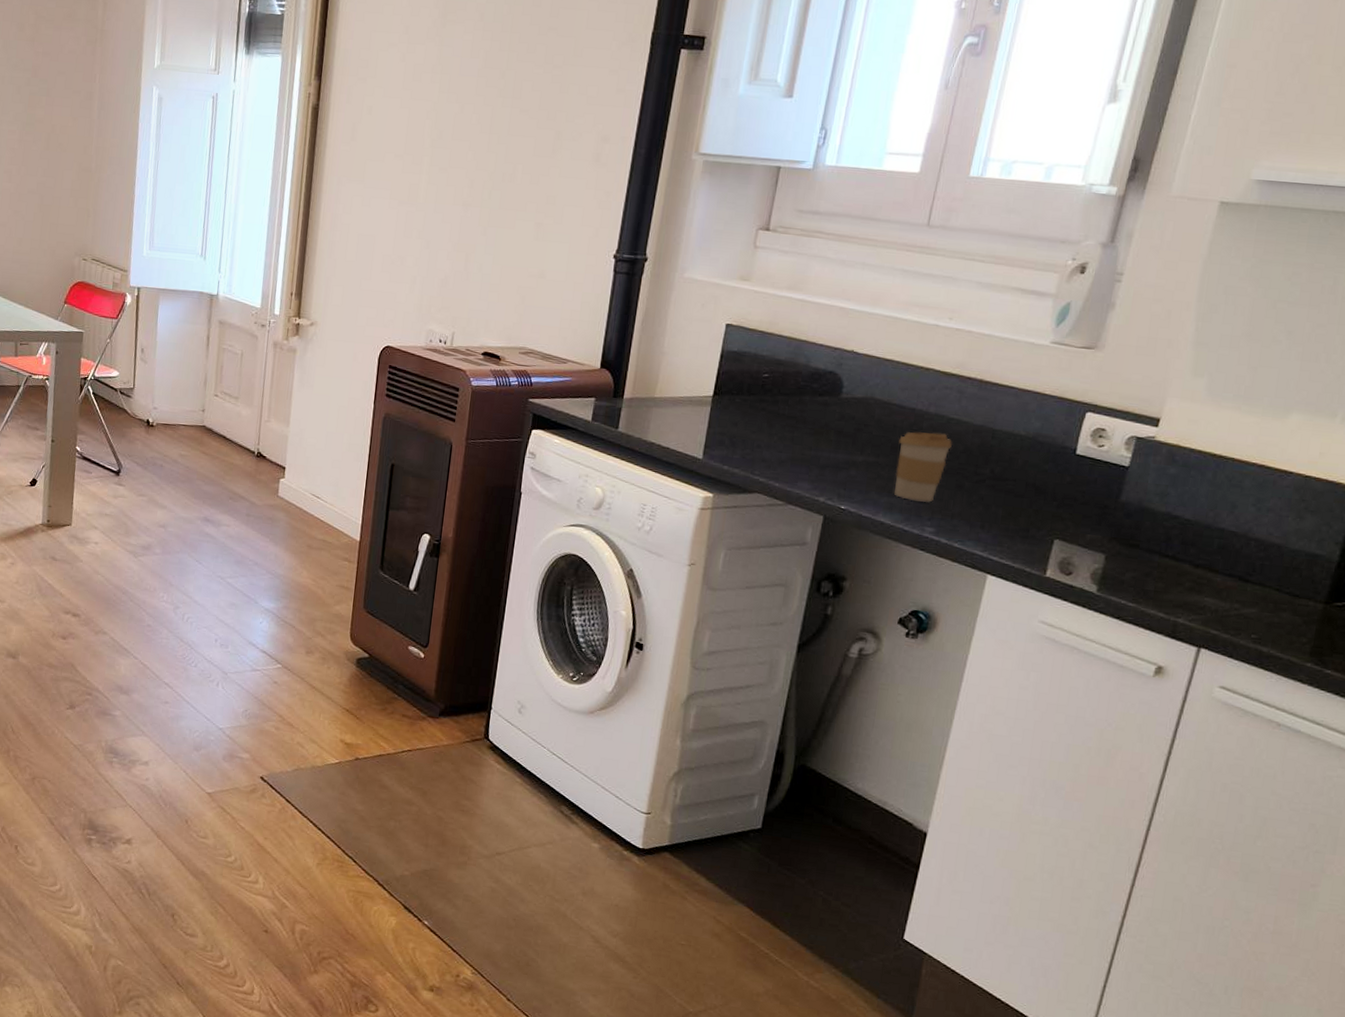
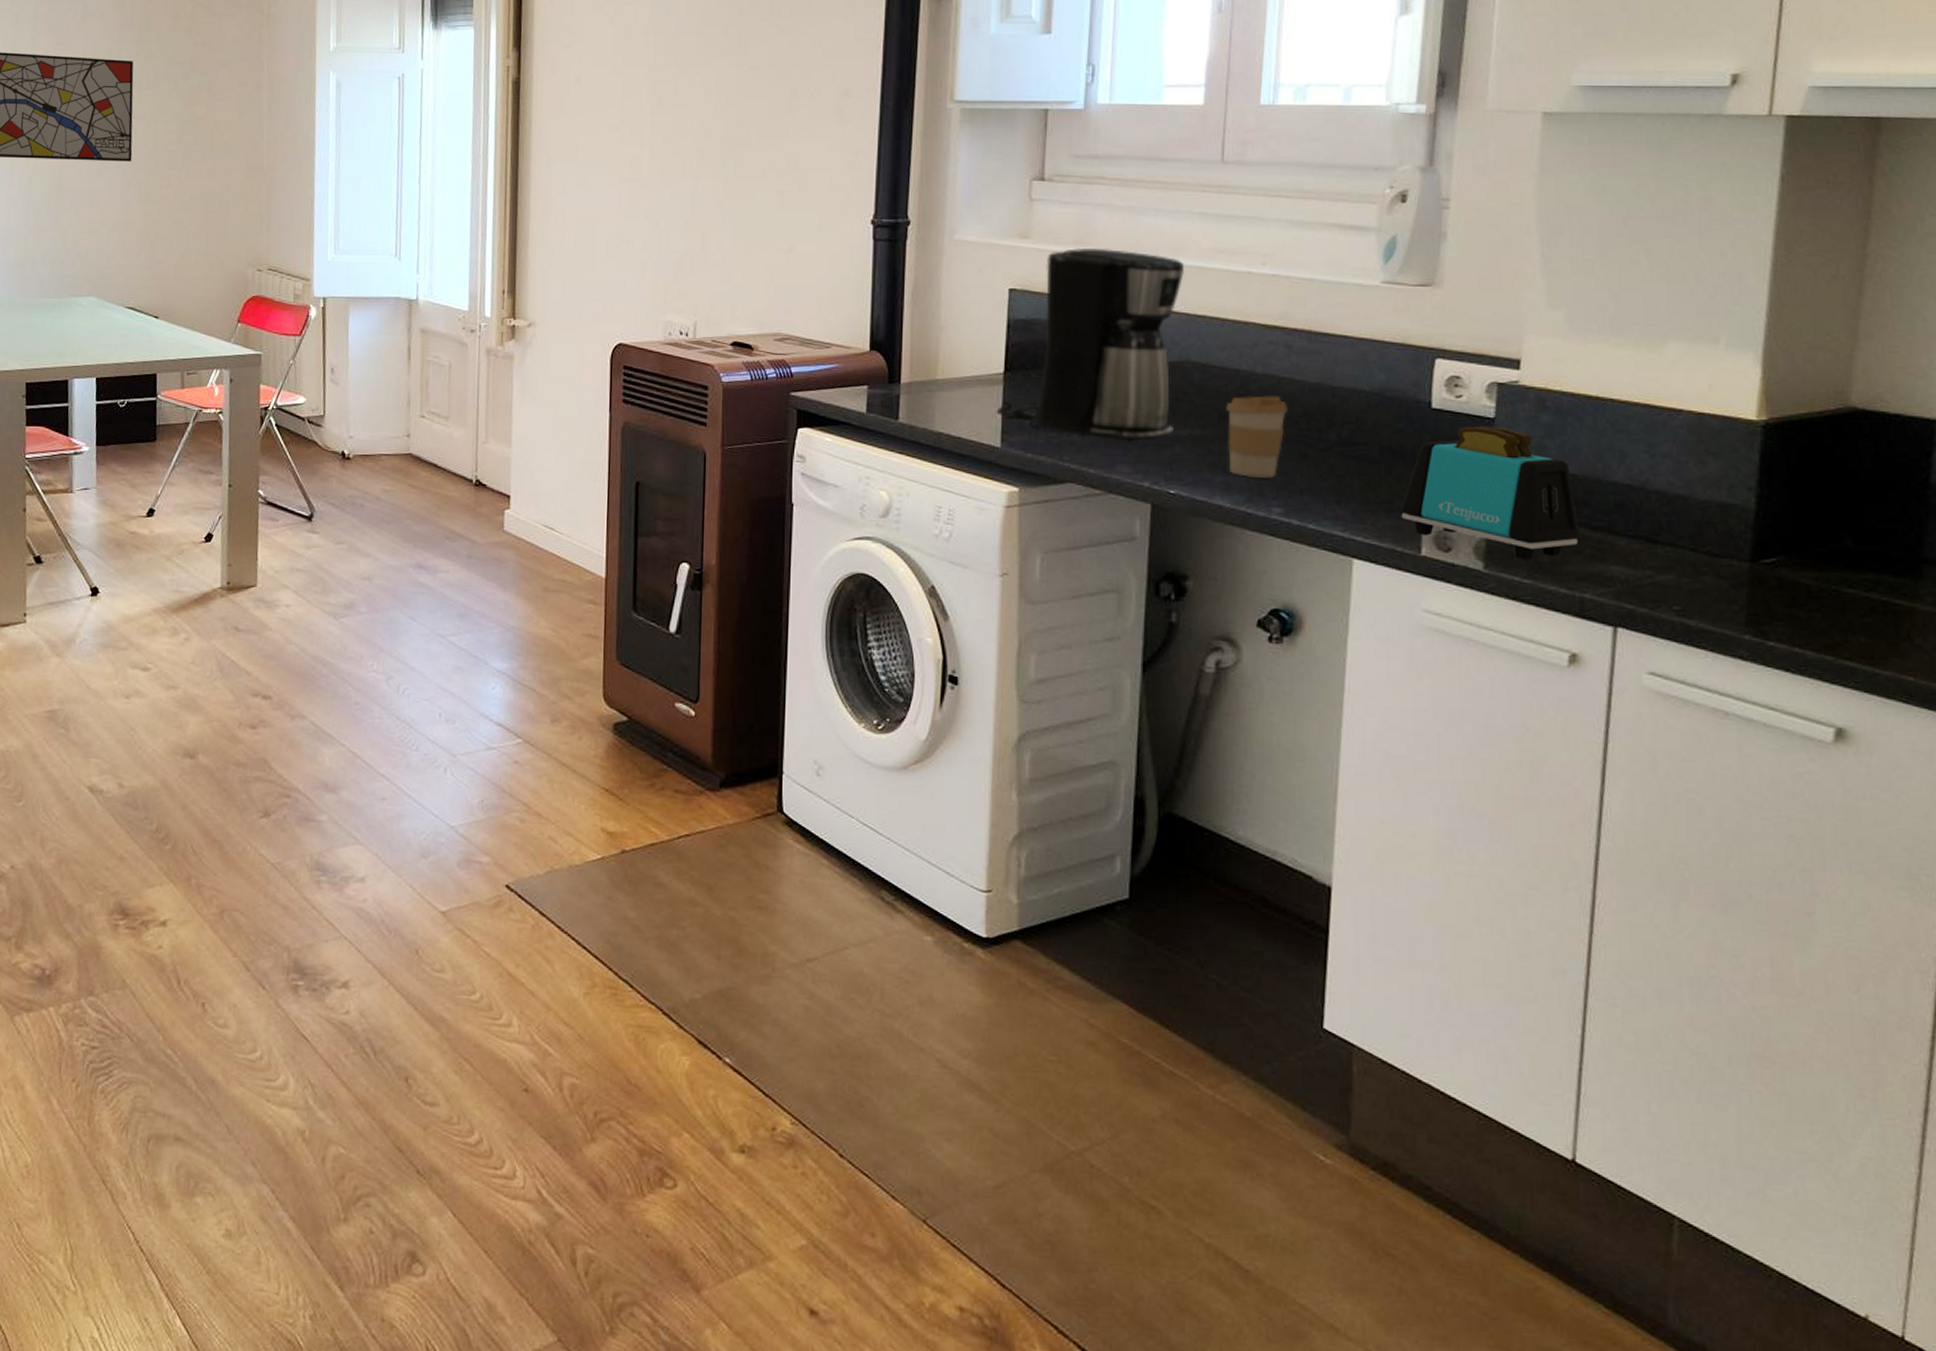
coffee maker: none [702,293,882,463] -> present [996,248,1185,442]
toaster: none [1034,472,1186,587] -> present [1401,425,1580,560]

